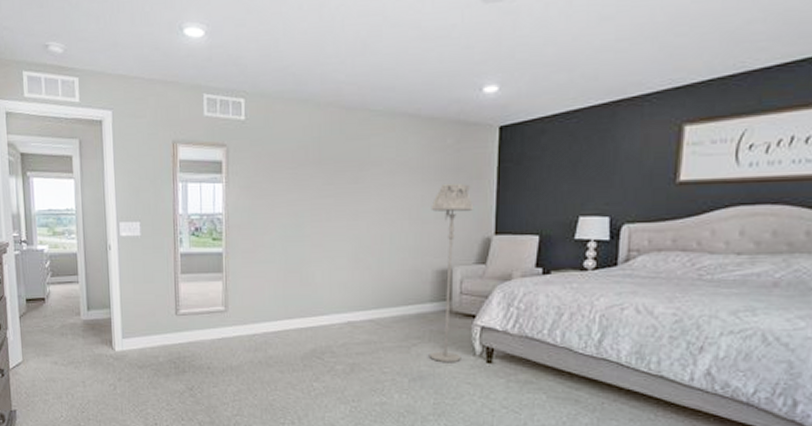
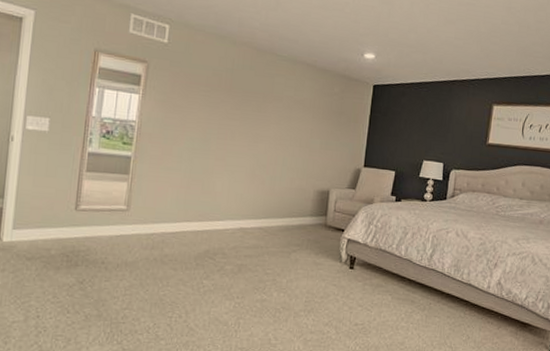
floor lamp: present [430,184,474,363] -> none [306,123,350,268]

